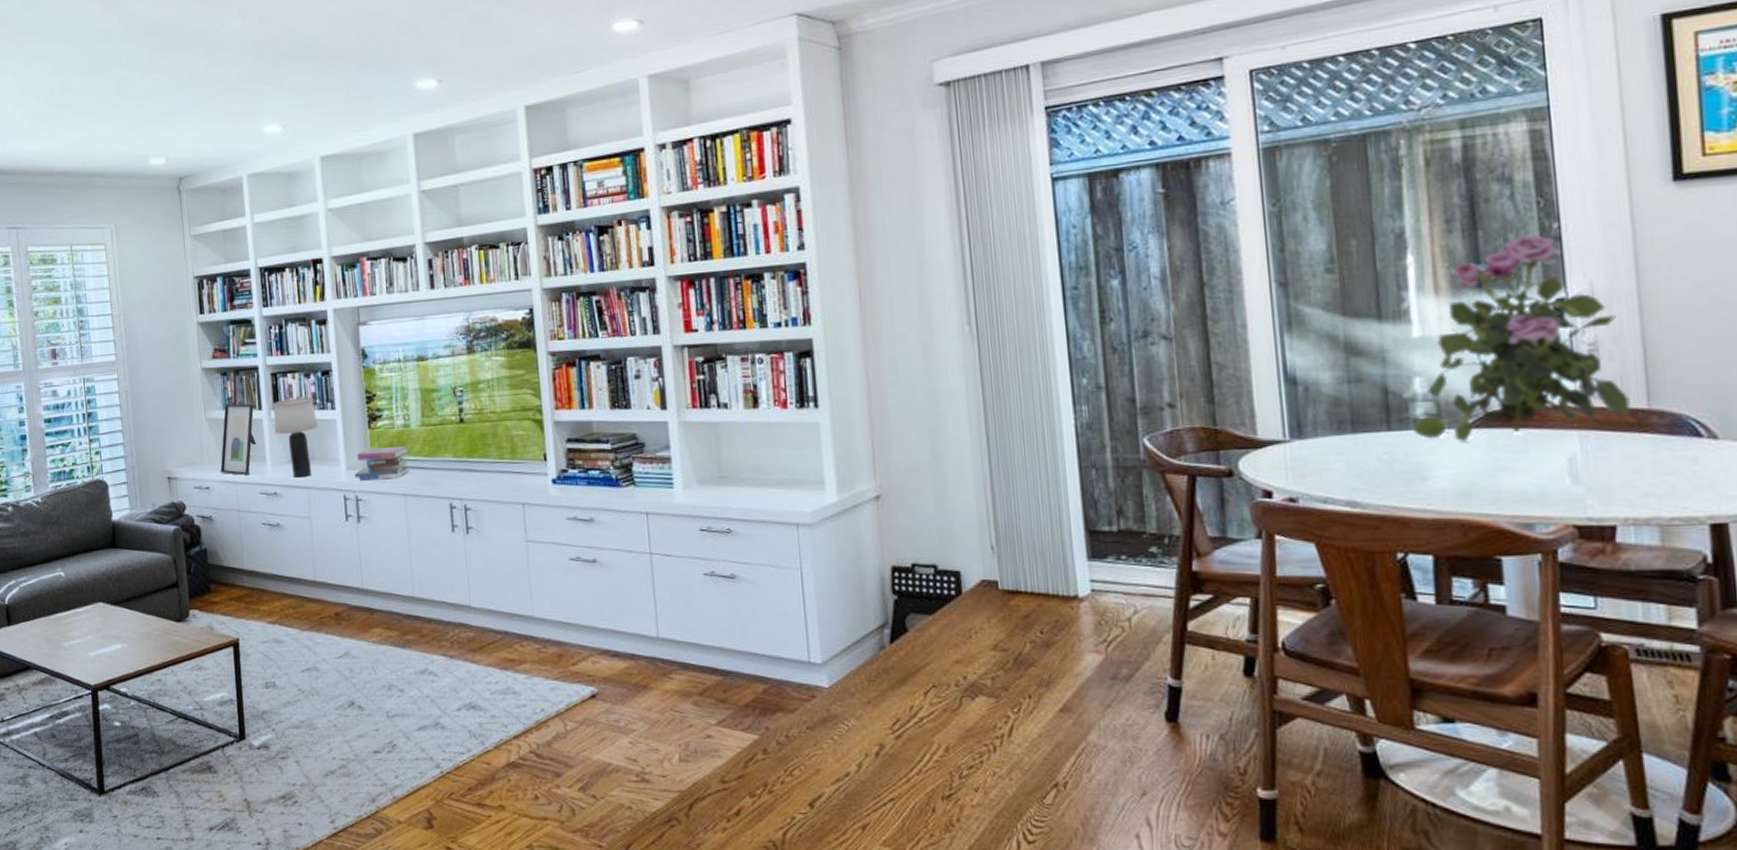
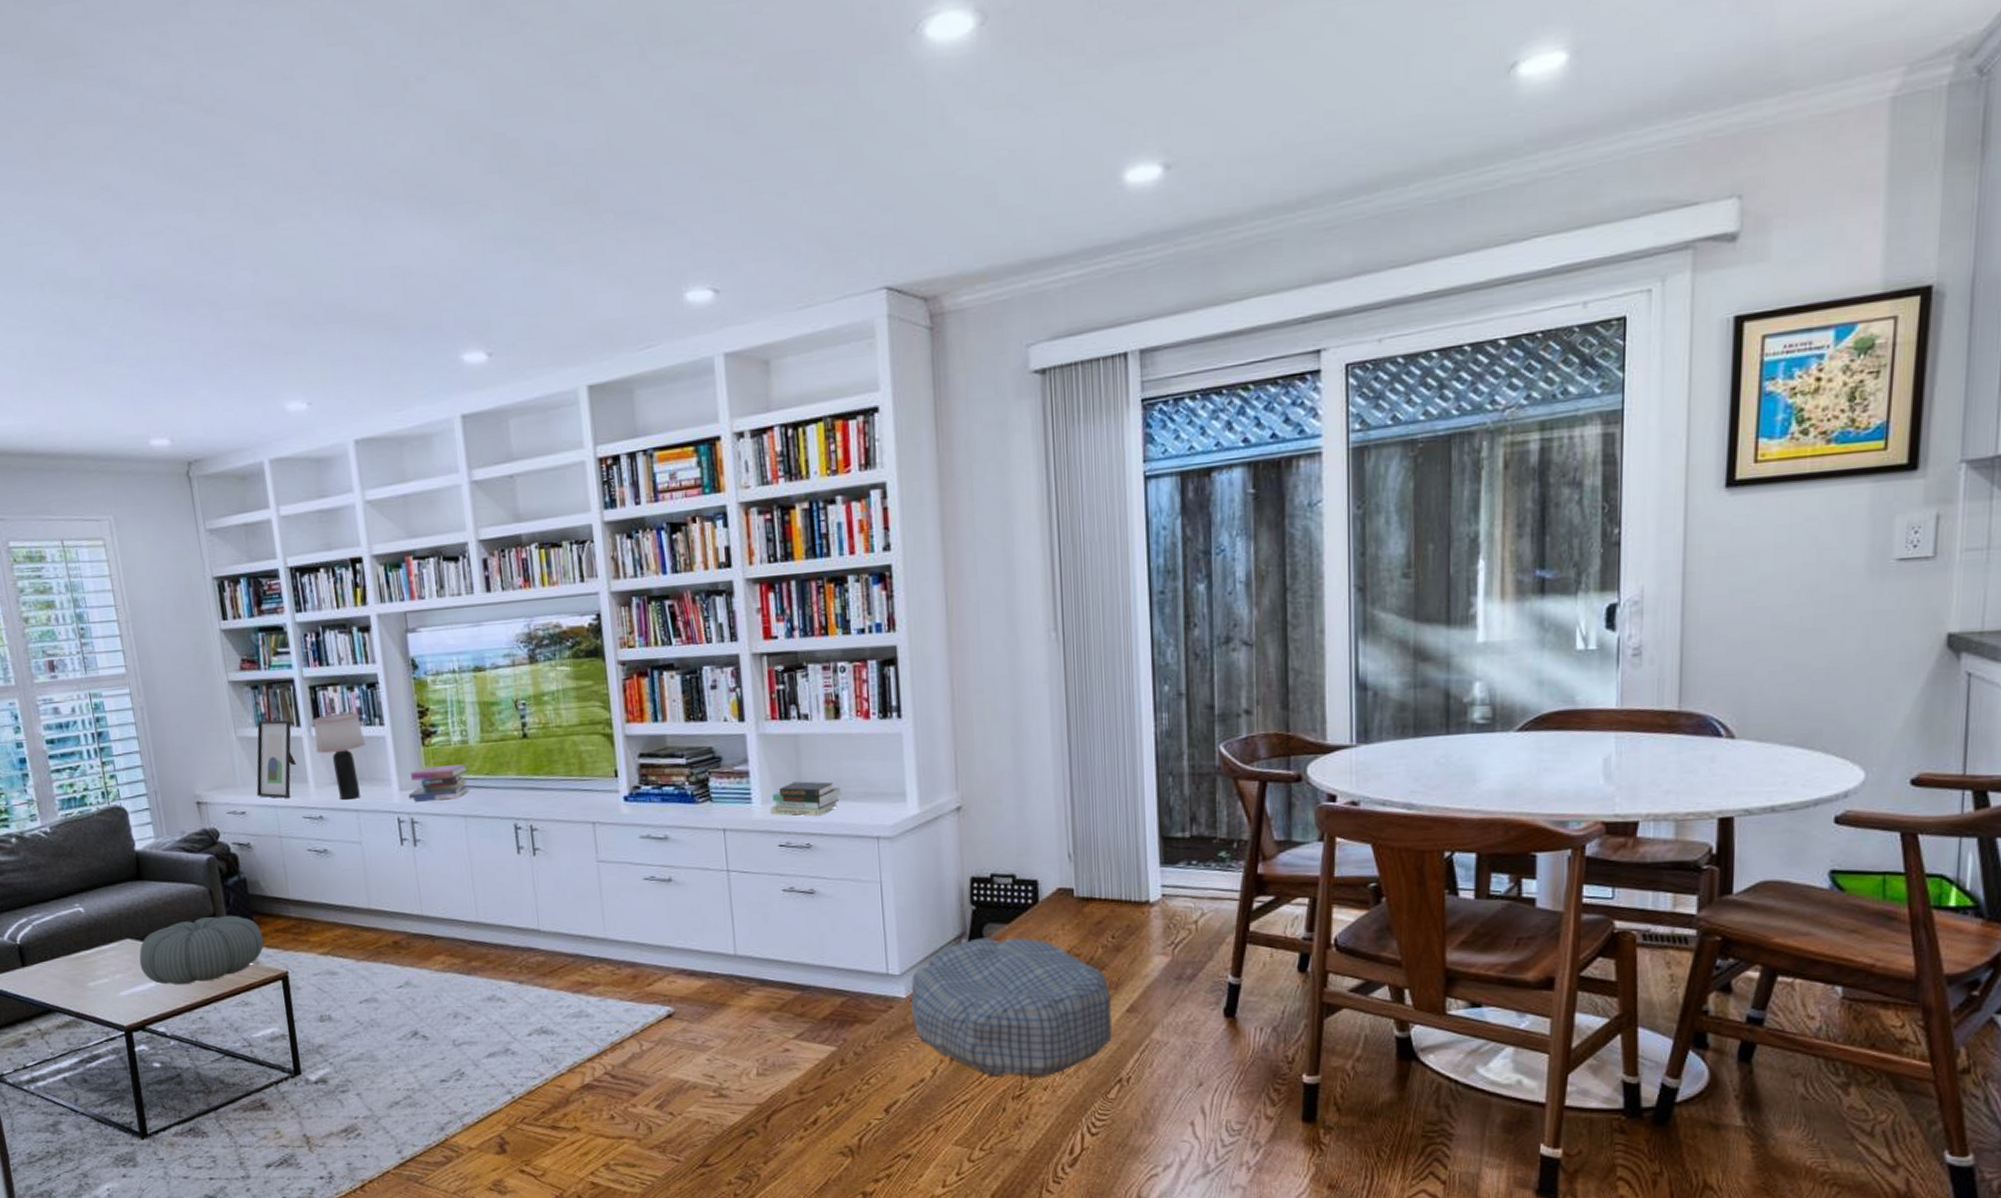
pouf: none [108,583,219,647] -> present [139,915,264,984]
books: none [691,467,760,502] -> present [770,781,841,816]
dog bed: none [833,628,1045,778] -> present [910,937,1112,1078]
flower bouquet: present [1413,235,1631,443] -> none [1469,540,1663,745]

